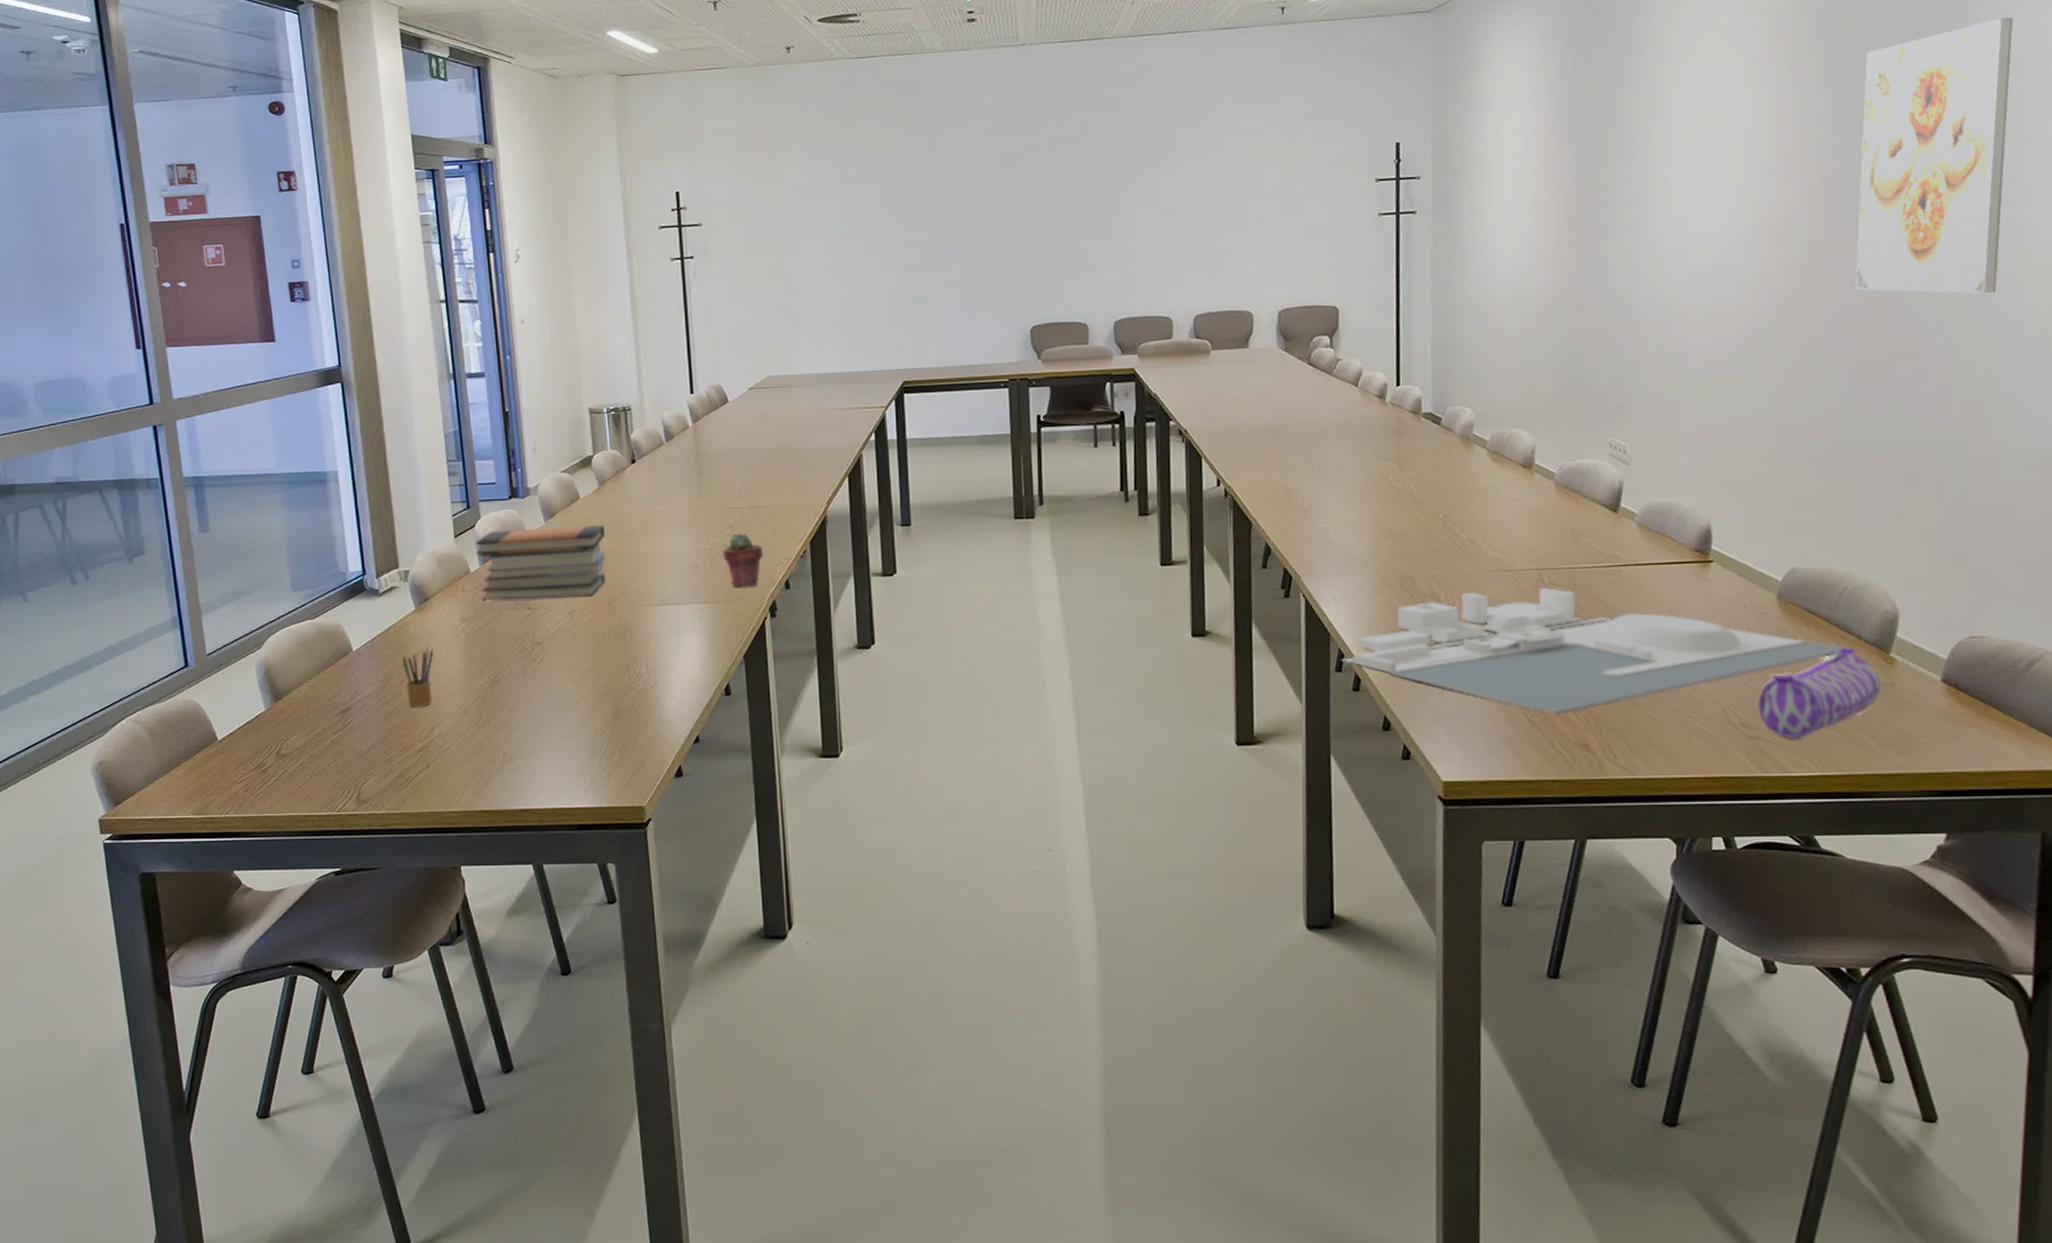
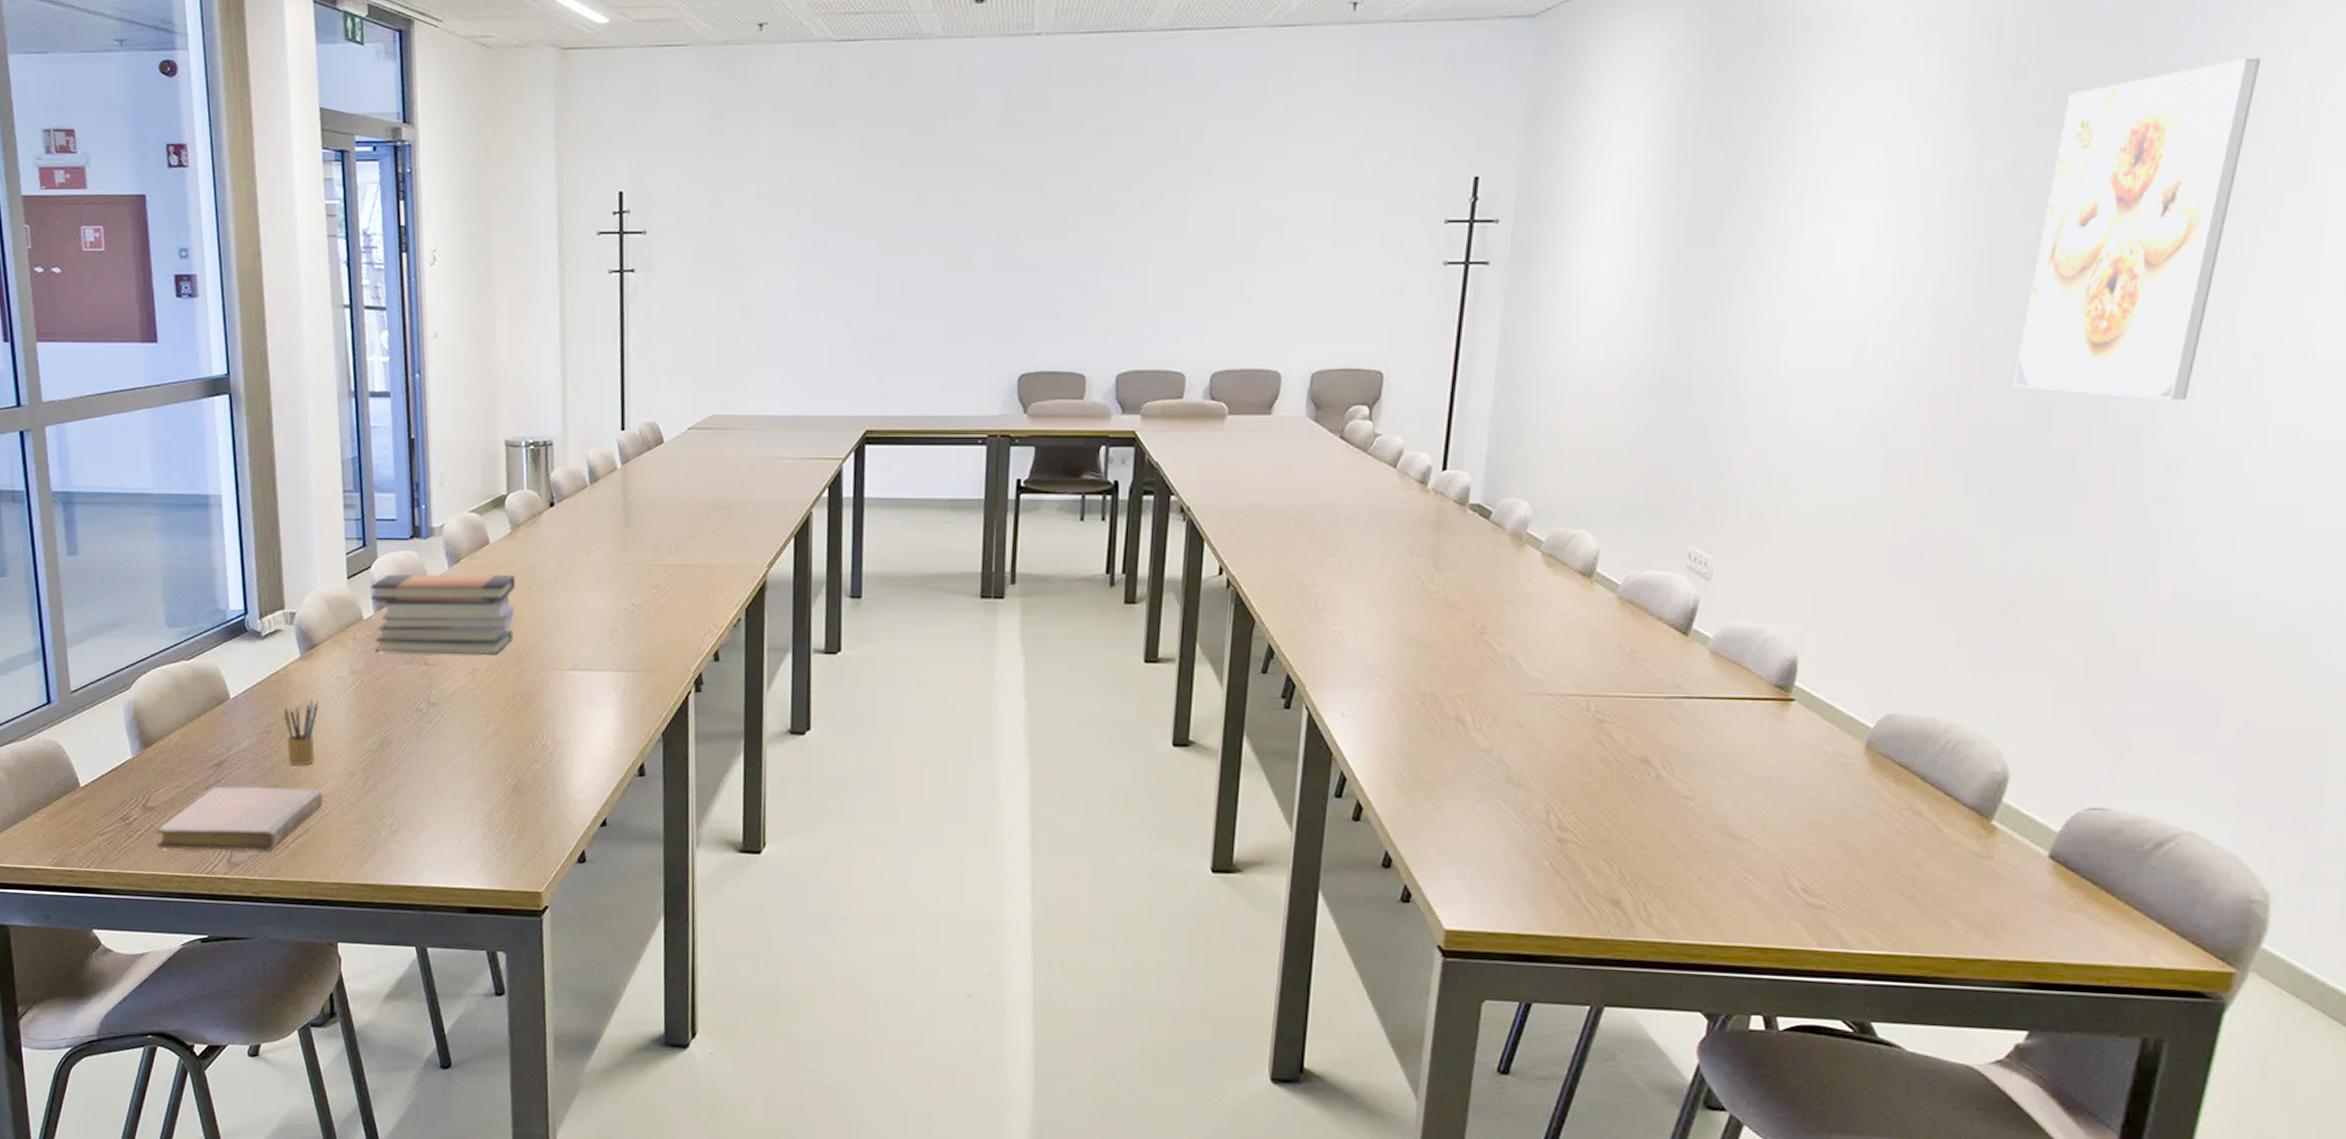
notebook: none [290,727,442,792] -> present [157,786,324,852]
potted succulent: present [721,532,764,587] -> none [645,593,693,656]
architectural model: present [1342,588,1845,714] -> none [1343,716,1938,864]
pencil case: present [1758,646,1881,740] -> none [1825,809,1975,912]

